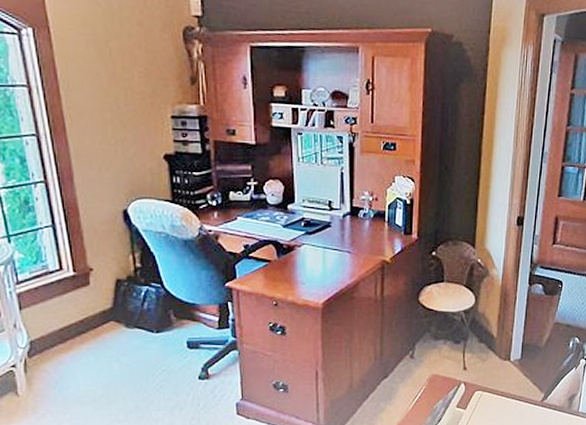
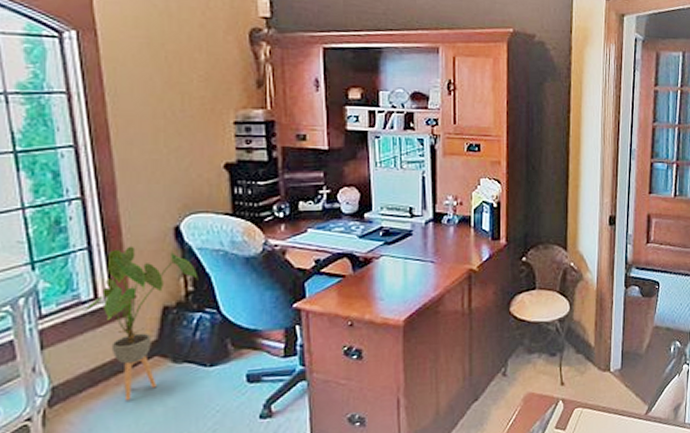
house plant: none [50,225,143,357] -> present [82,246,197,401]

